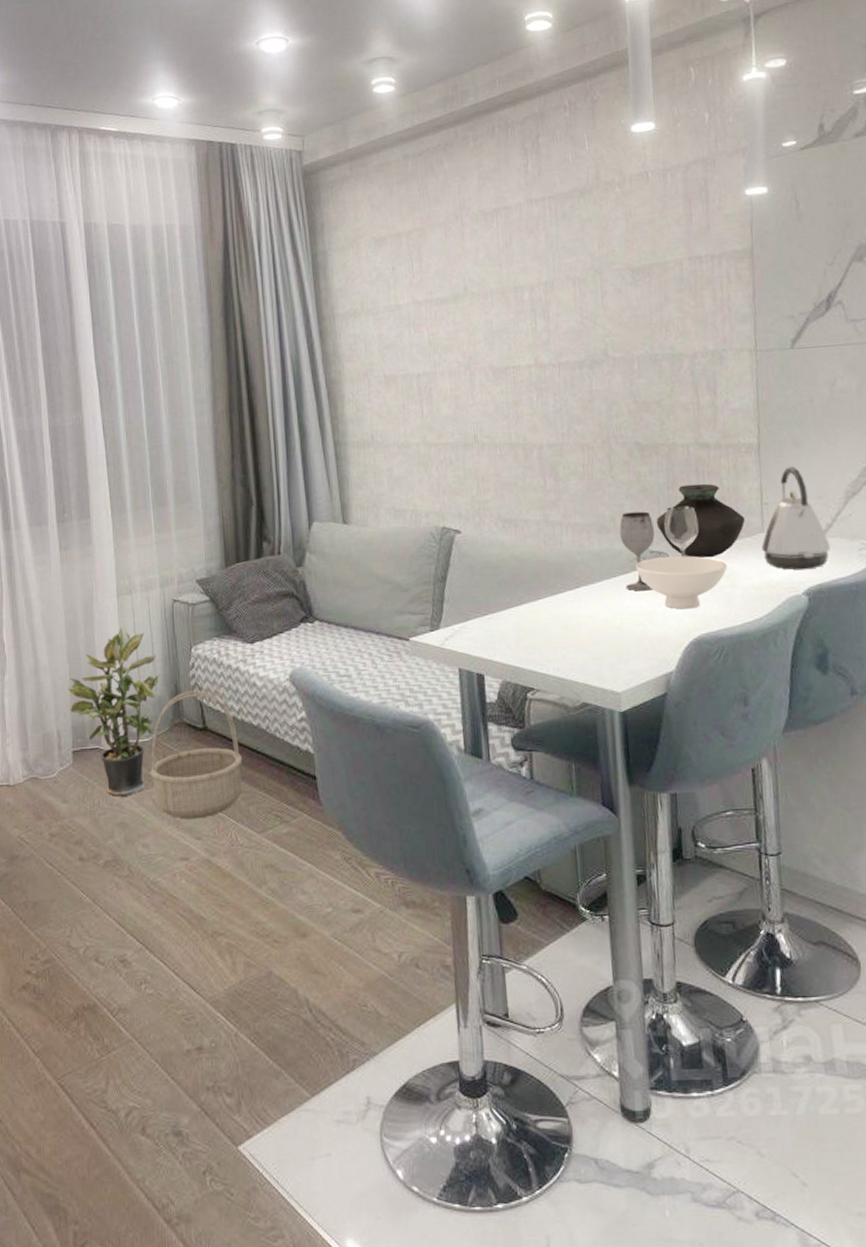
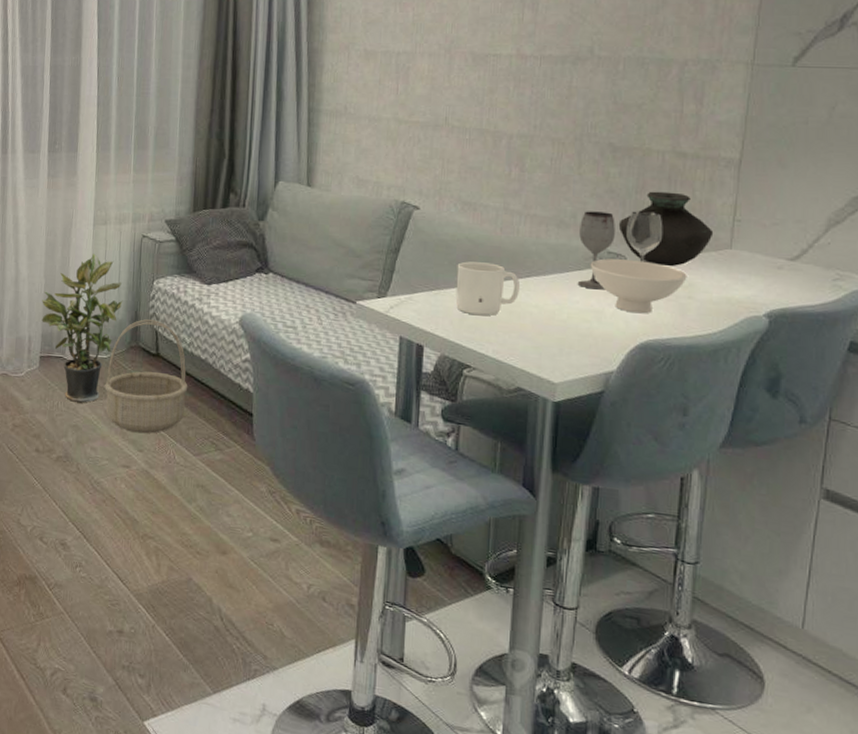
mug: none [506,578,572,635] -> present [455,261,521,316]
kettle: present [761,467,831,570] -> none [727,187,802,292]

